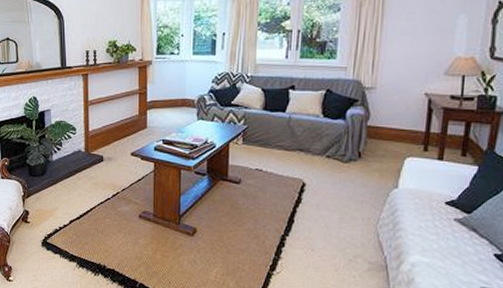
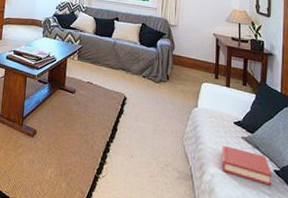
hardback book: none [425,229,491,272] -> present [221,145,272,186]

